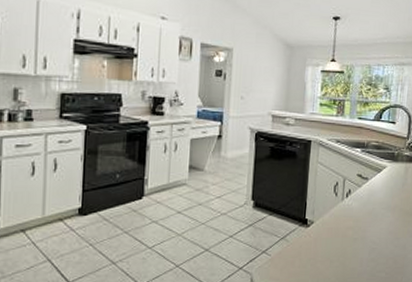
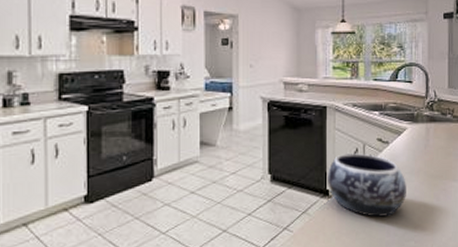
decorative bowl: none [307,186,382,248] -> present [328,153,406,217]

